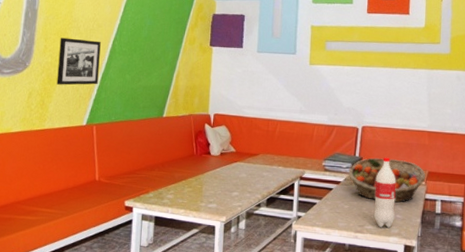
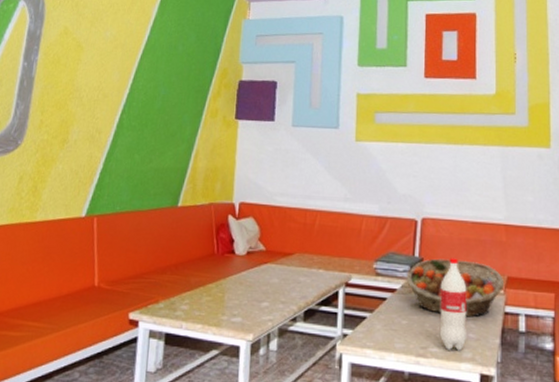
picture frame: present [56,37,101,86] -> none [52,110,107,168]

